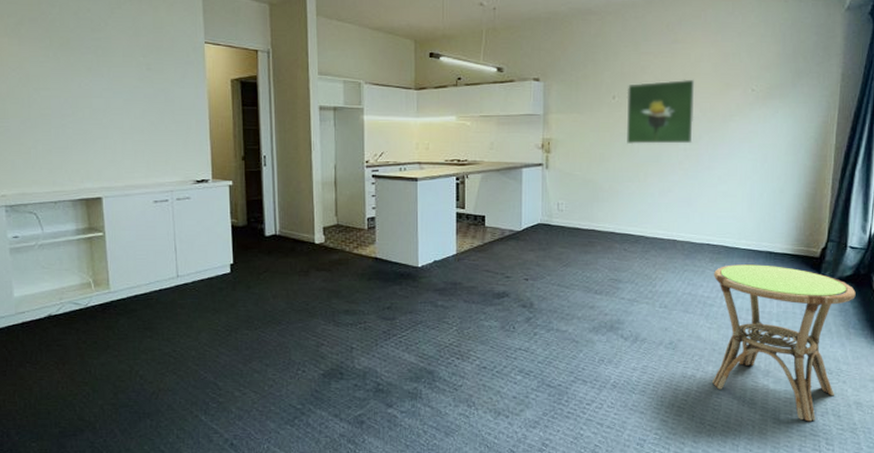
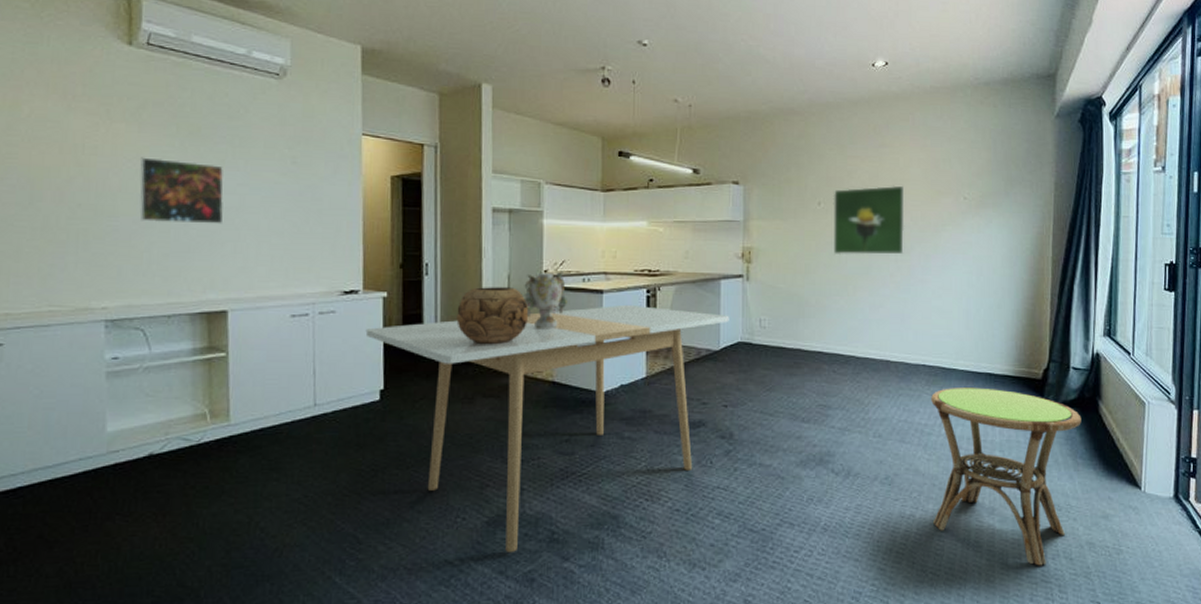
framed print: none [23,67,94,124] -> present [139,157,225,224]
dining table: none [216,190,530,400] -> present [365,304,729,553]
decorative bowl: none [292,176,354,226] -> present [456,287,529,345]
vase: none [348,161,386,213] -> present [524,271,567,329]

